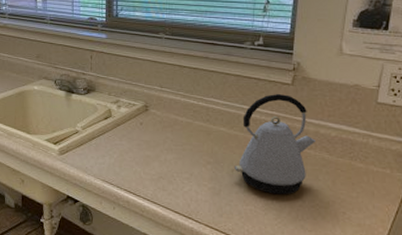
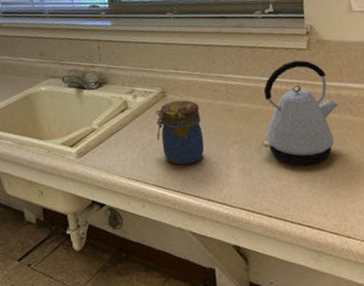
jar: none [135,115,179,176] -> present [155,100,205,165]

